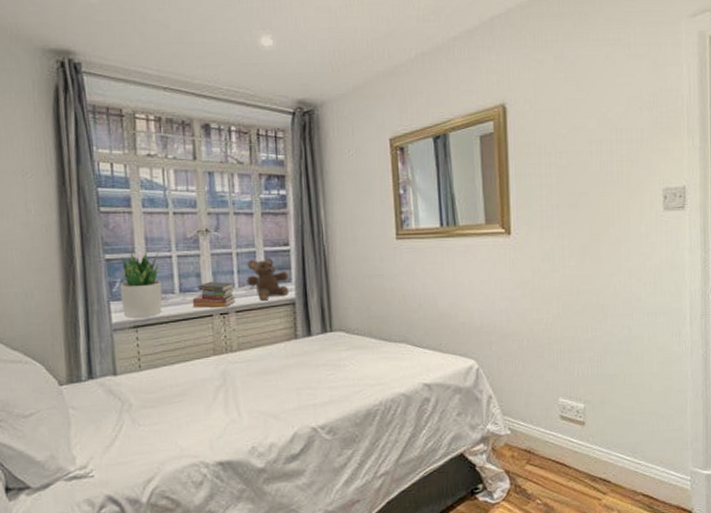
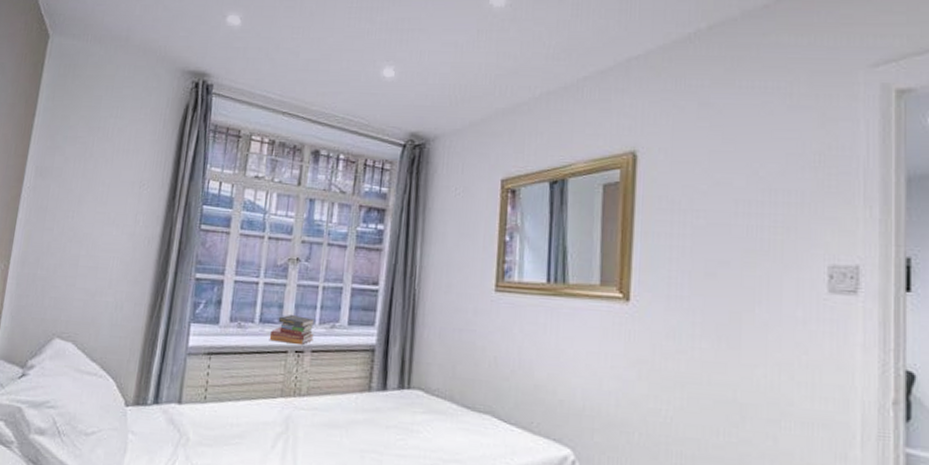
planter: present [117,250,163,318] -> none [201,273,247,345]
teddy bear: present [246,258,290,301] -> none [328,296,374,343]

